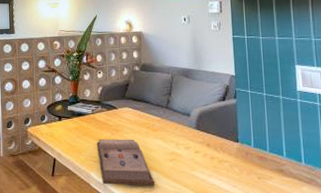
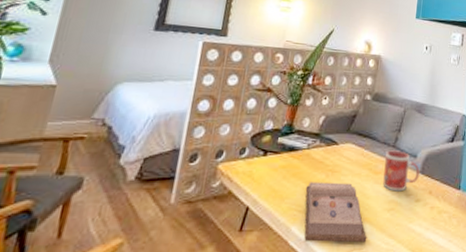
mug: none [160,111,196,145] -> present [383,150,421,192]

